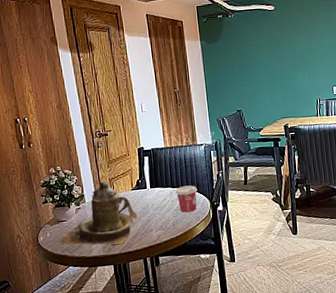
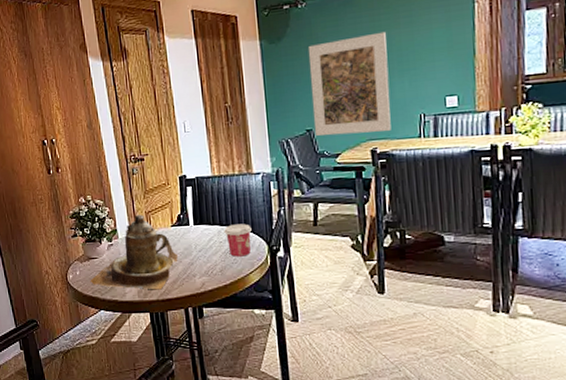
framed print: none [237,38,298,115] -> present [308,31,391,136]

